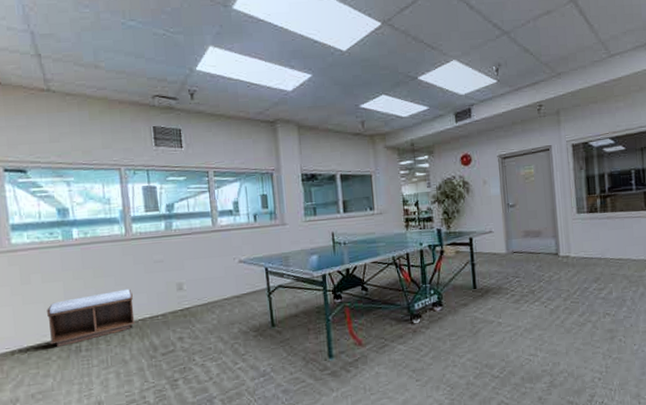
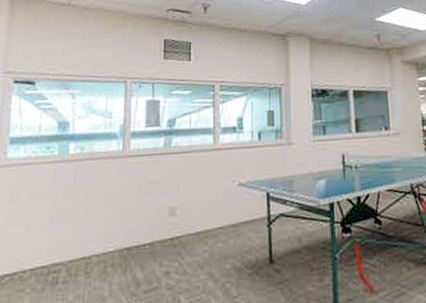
bench: present [47,289,135,347] -> none [26,212,121,276]

